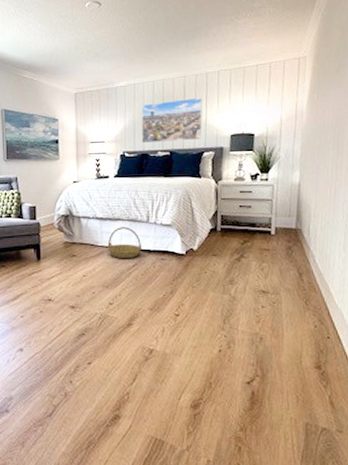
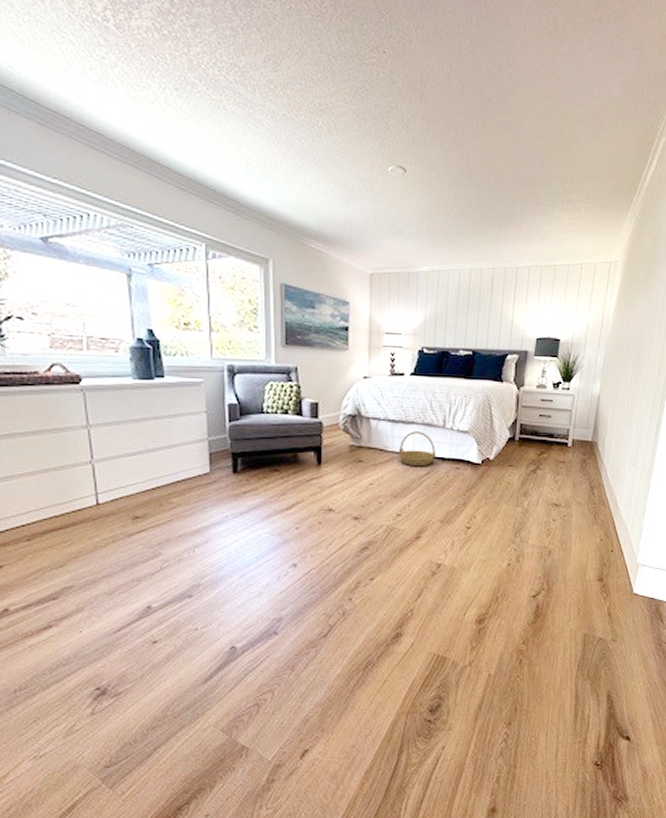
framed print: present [141,97,203,144] -> none [442,293,511,341]

